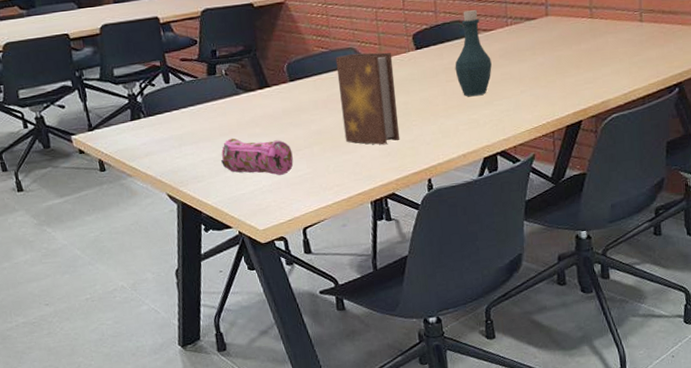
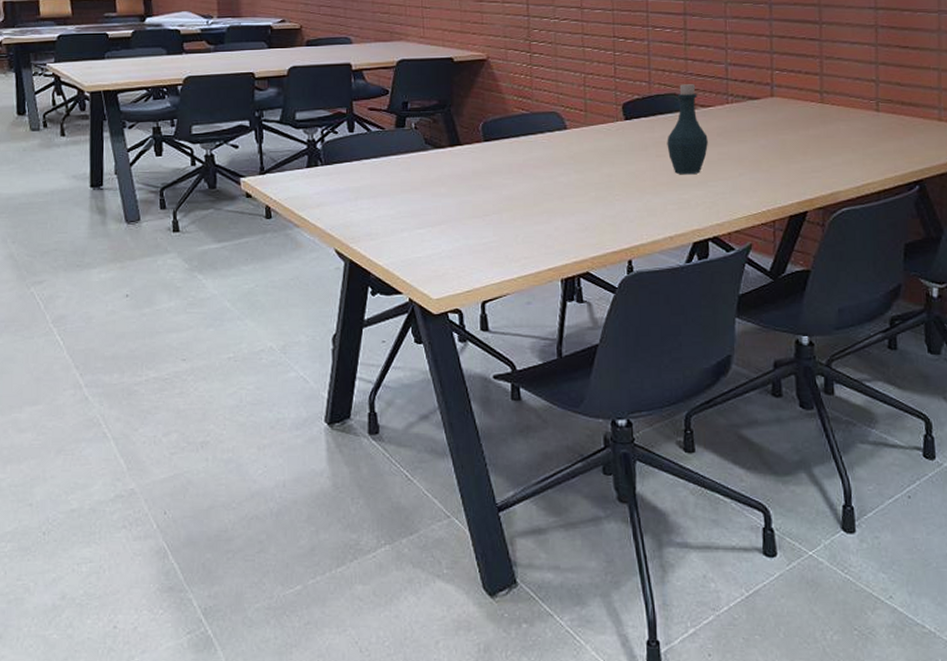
pencil case: present [220,138,294,175] -> none [398,195,479,241]
book: present [335,52,400,145] -> none [536,118,600,218]

